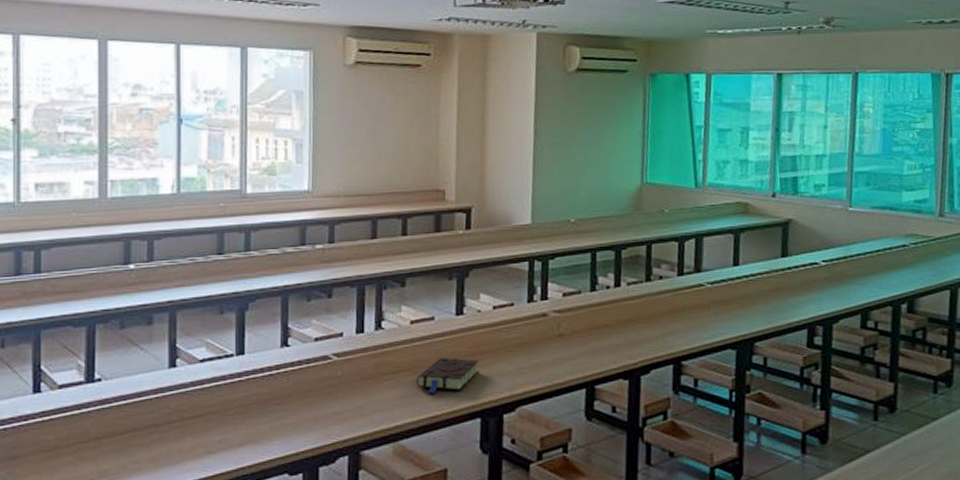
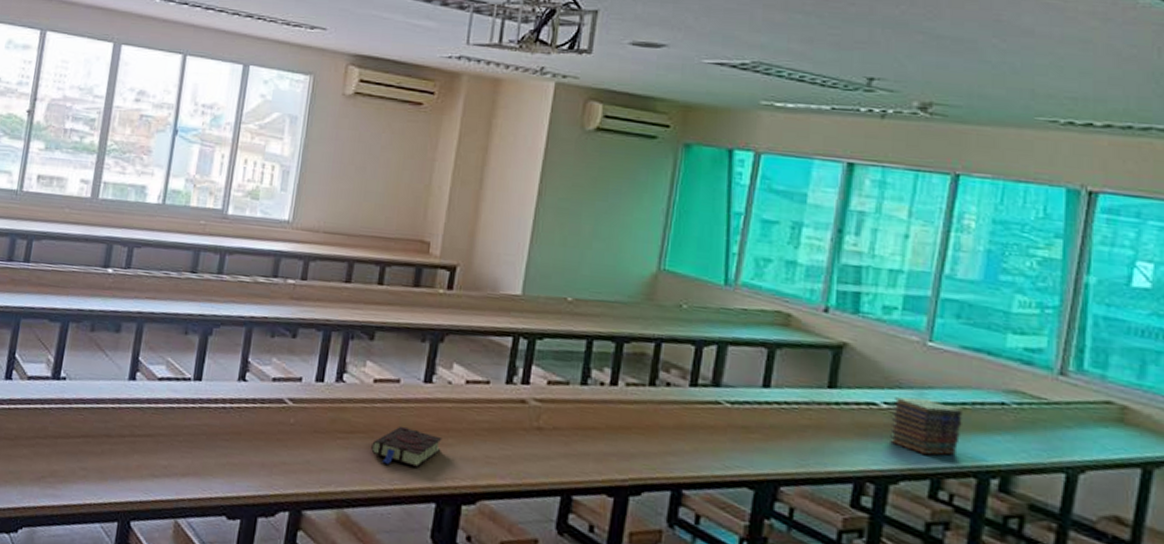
book stack: none [828,252,878,295] -> present [890,397,962,456]

